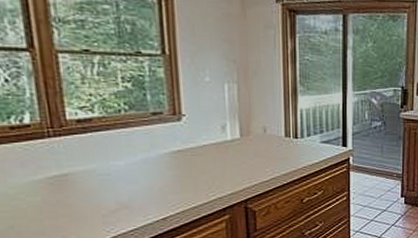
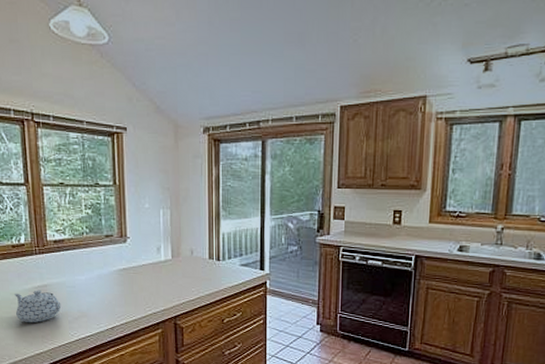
teapot: none [14,180,91,222] -> present [13,290,61,323]

